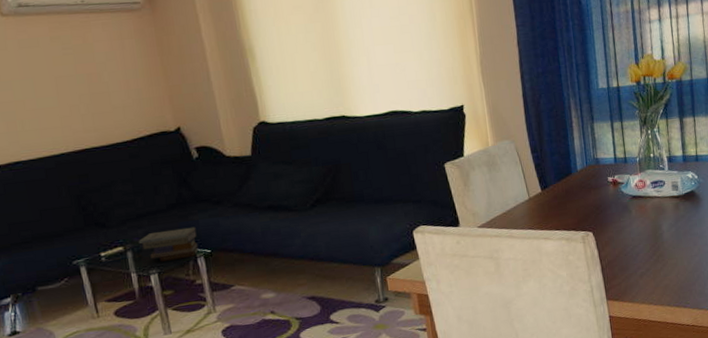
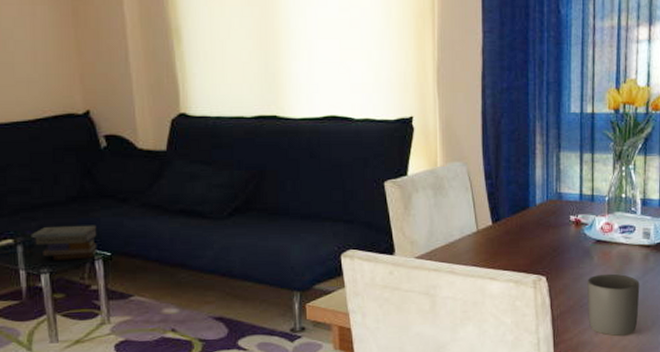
mug: none [628,223,676,278] -> present [587,273,640,336]

